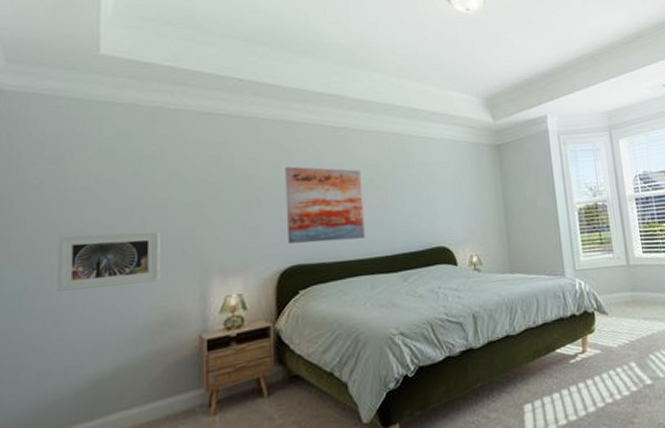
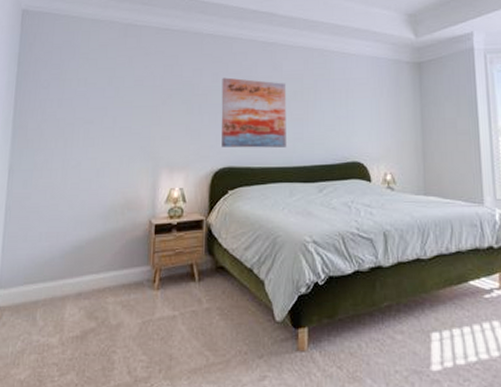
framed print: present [57,230,160,292] -> none [54,126,125,171]

